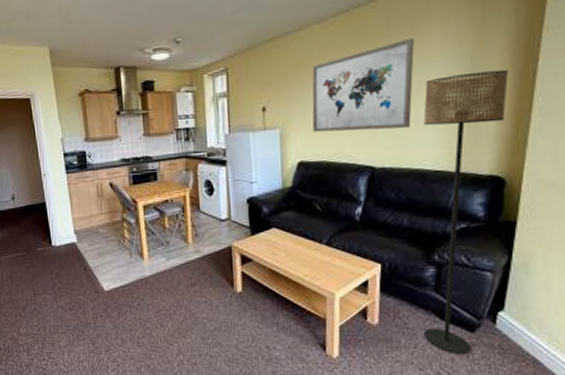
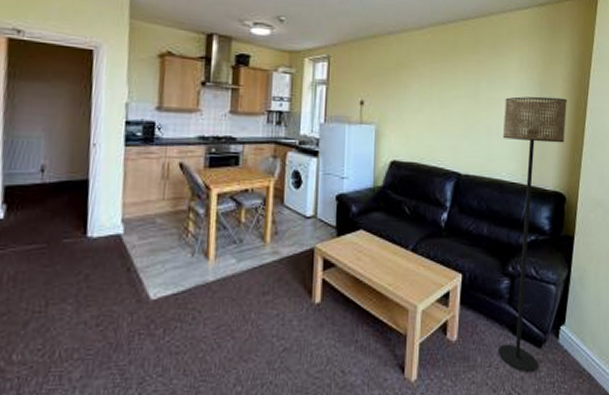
wall art: present [312,37,414,133] -> none [407,58,497,140]

